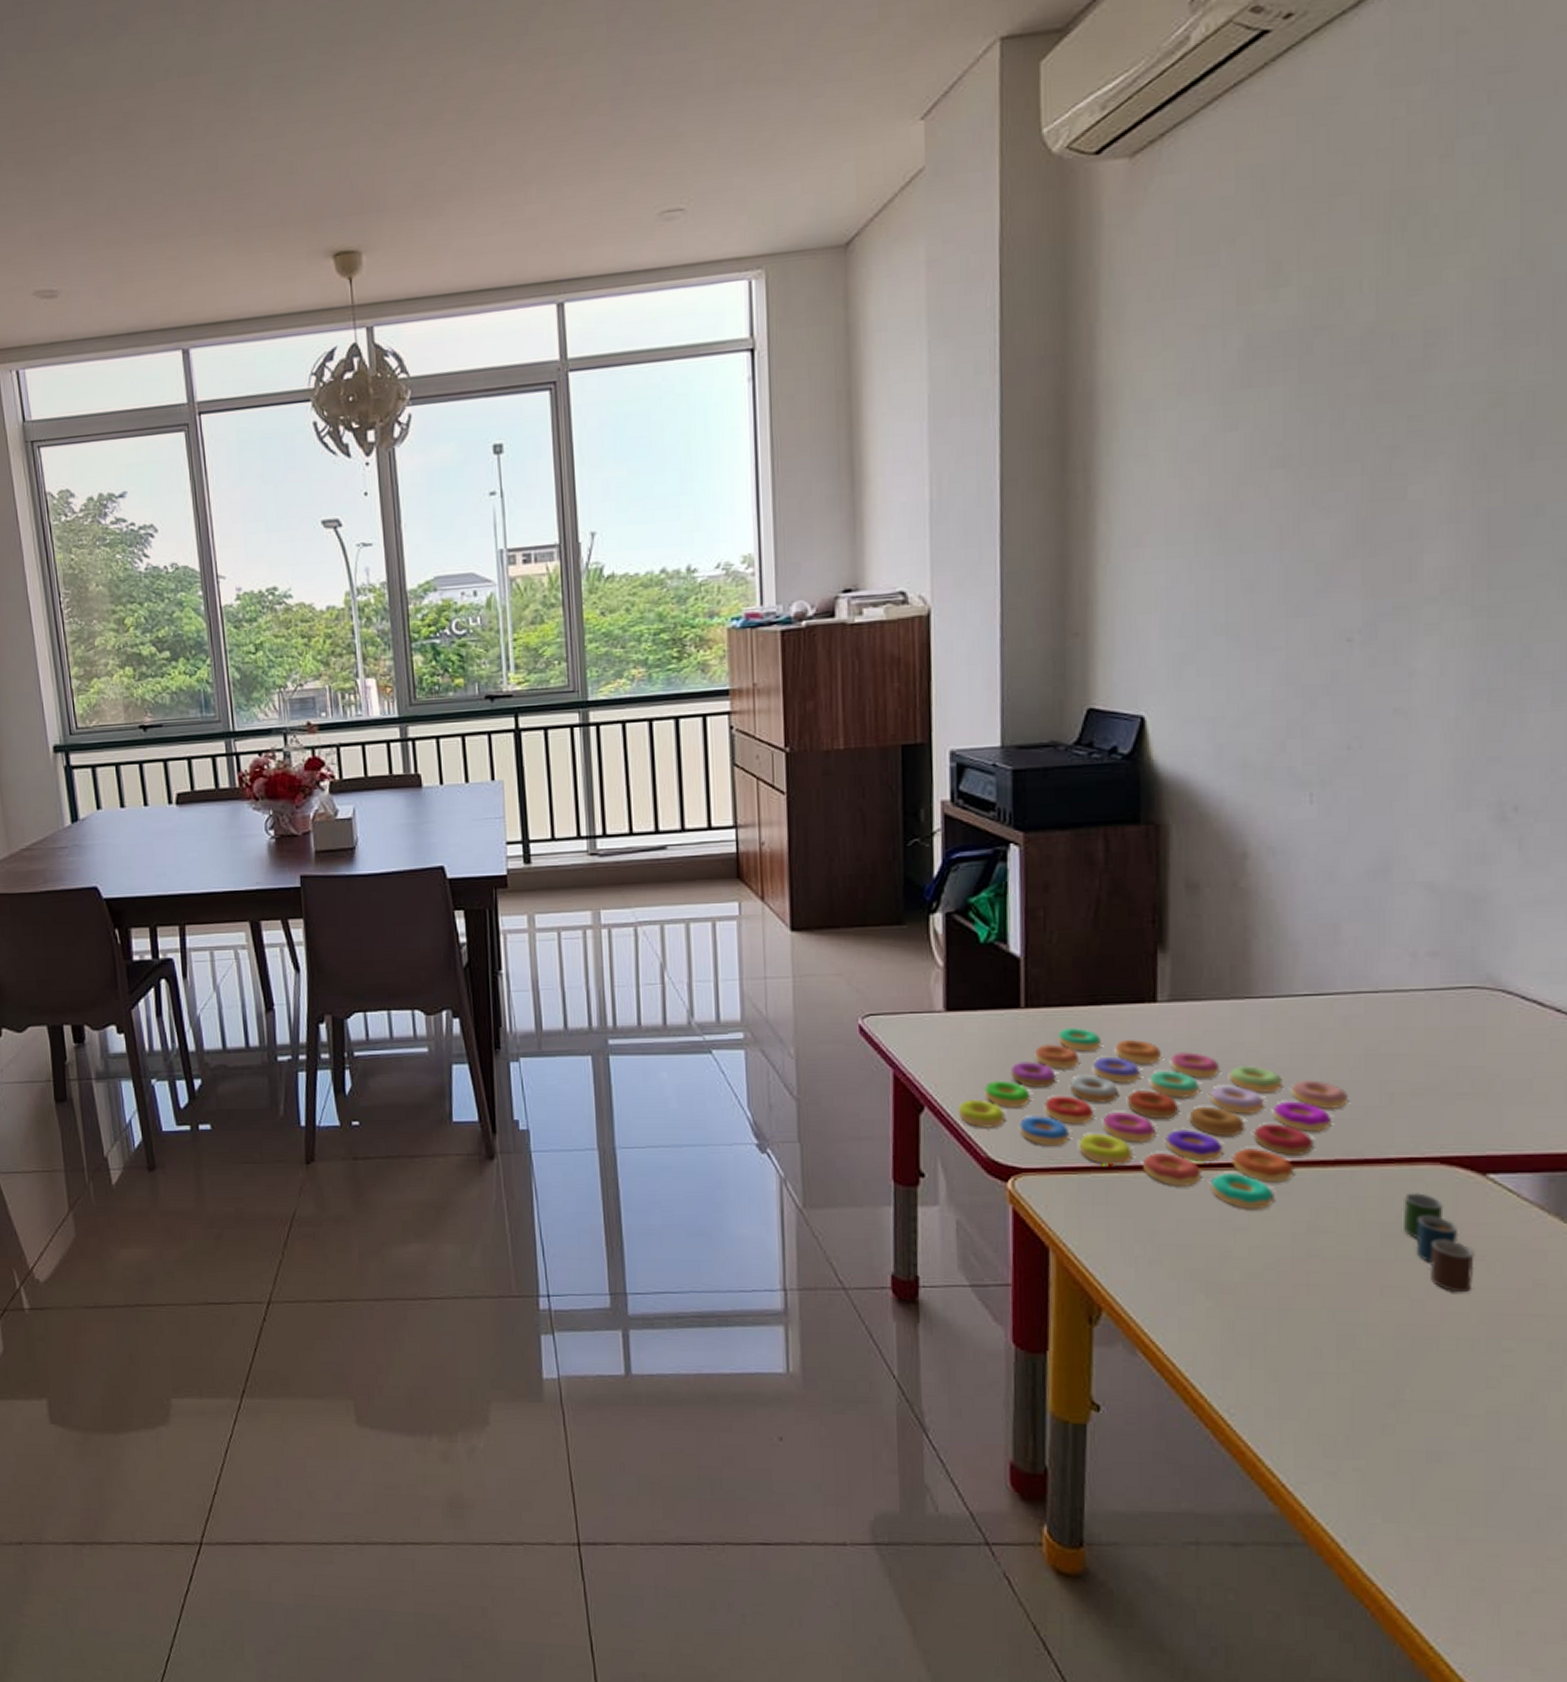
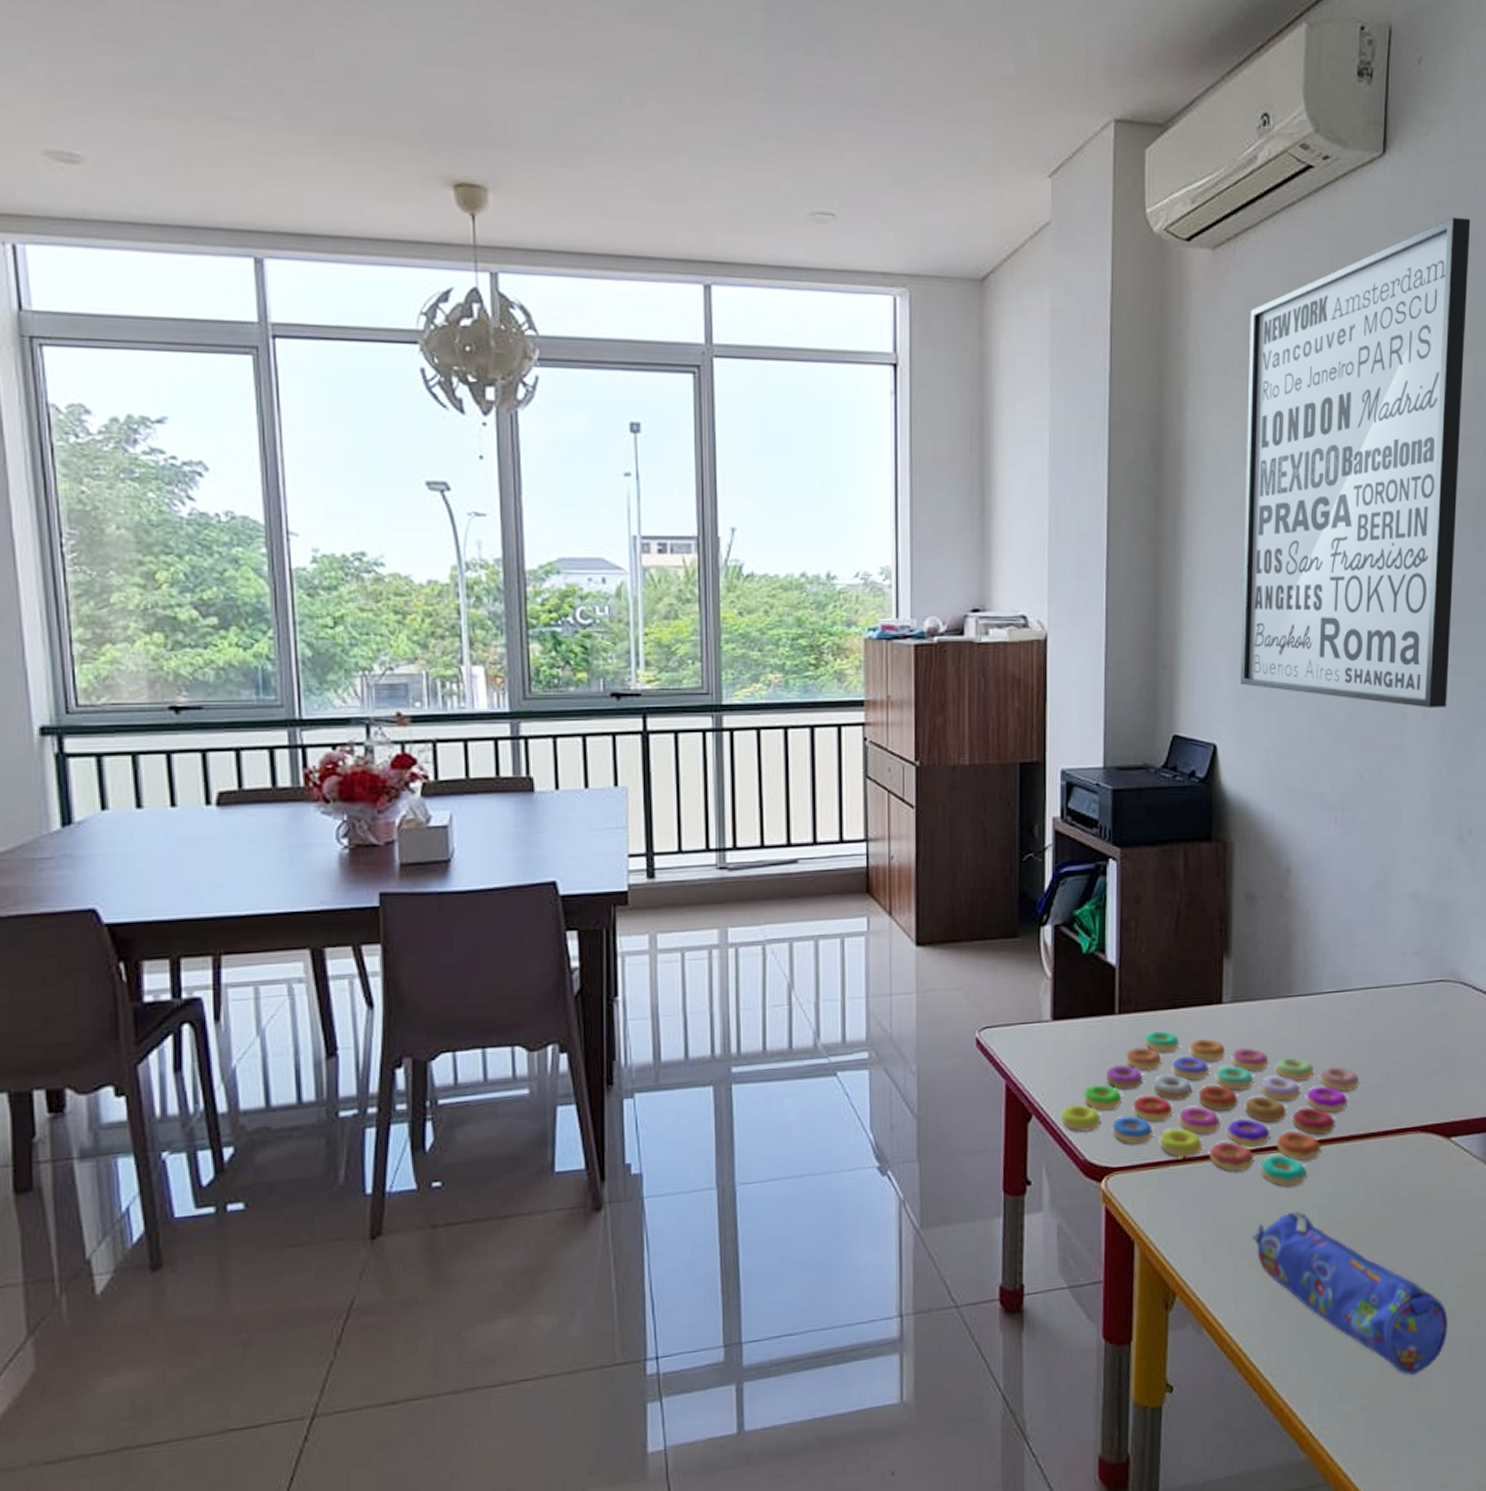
wall art: none [1175,43,1514,661] -> present [1240,217,1471,709]
pencil case: none [1200,1237,1486,1443] -> present [1252,1210,1449,1375]
cup: present [1402,1193,1474,1293] -> none [1395,1158,1442,1242]

